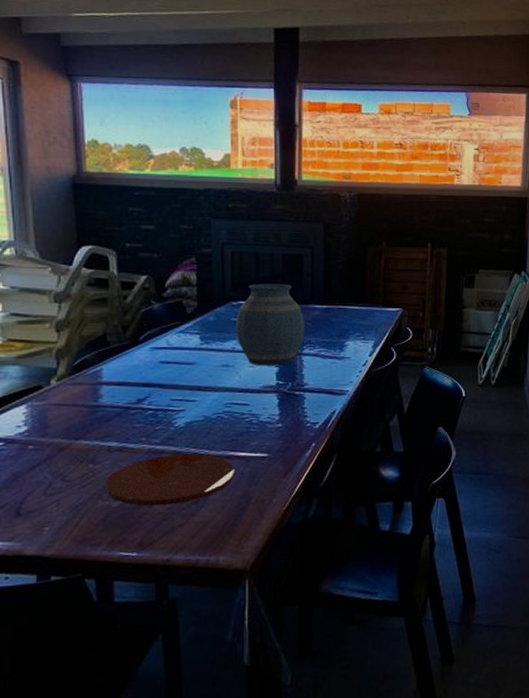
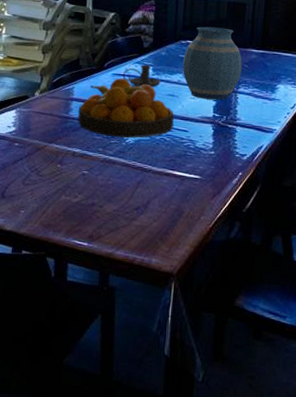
plate: present [105,453,235,507] -> none [68,165,171,208]
fruit bowl: none [111,351,231,422] -> present [78,77,174,139]
candle holder: none [163,333,212,360] -> present [122,64,161,88]

